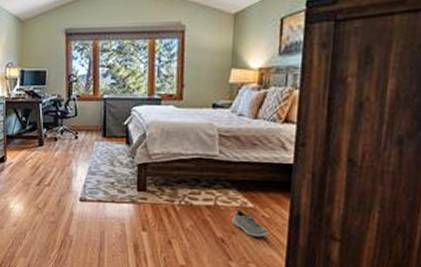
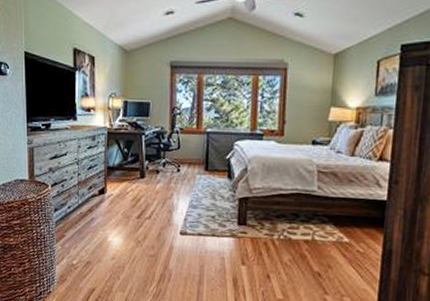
sneaker: present [232,209,269,237] -> none [328,244,363,272]

